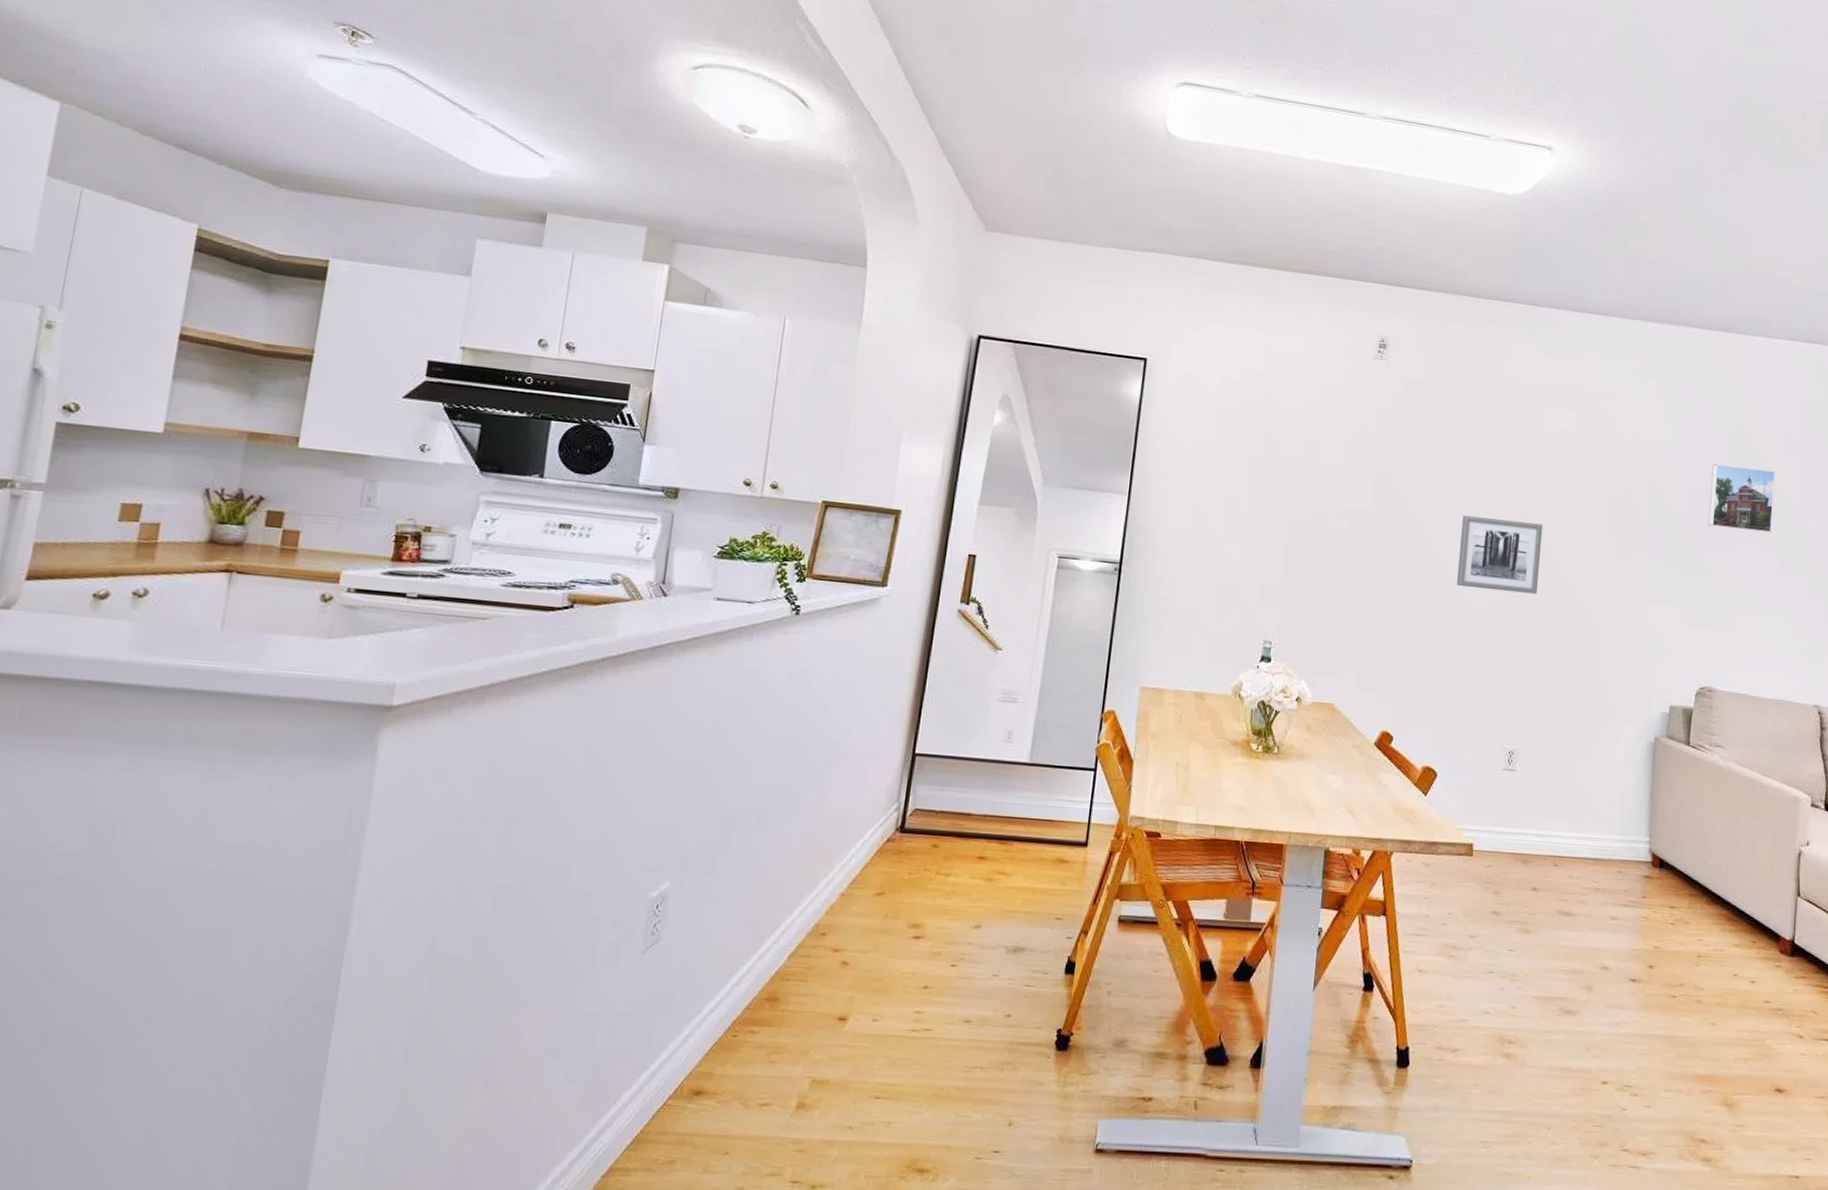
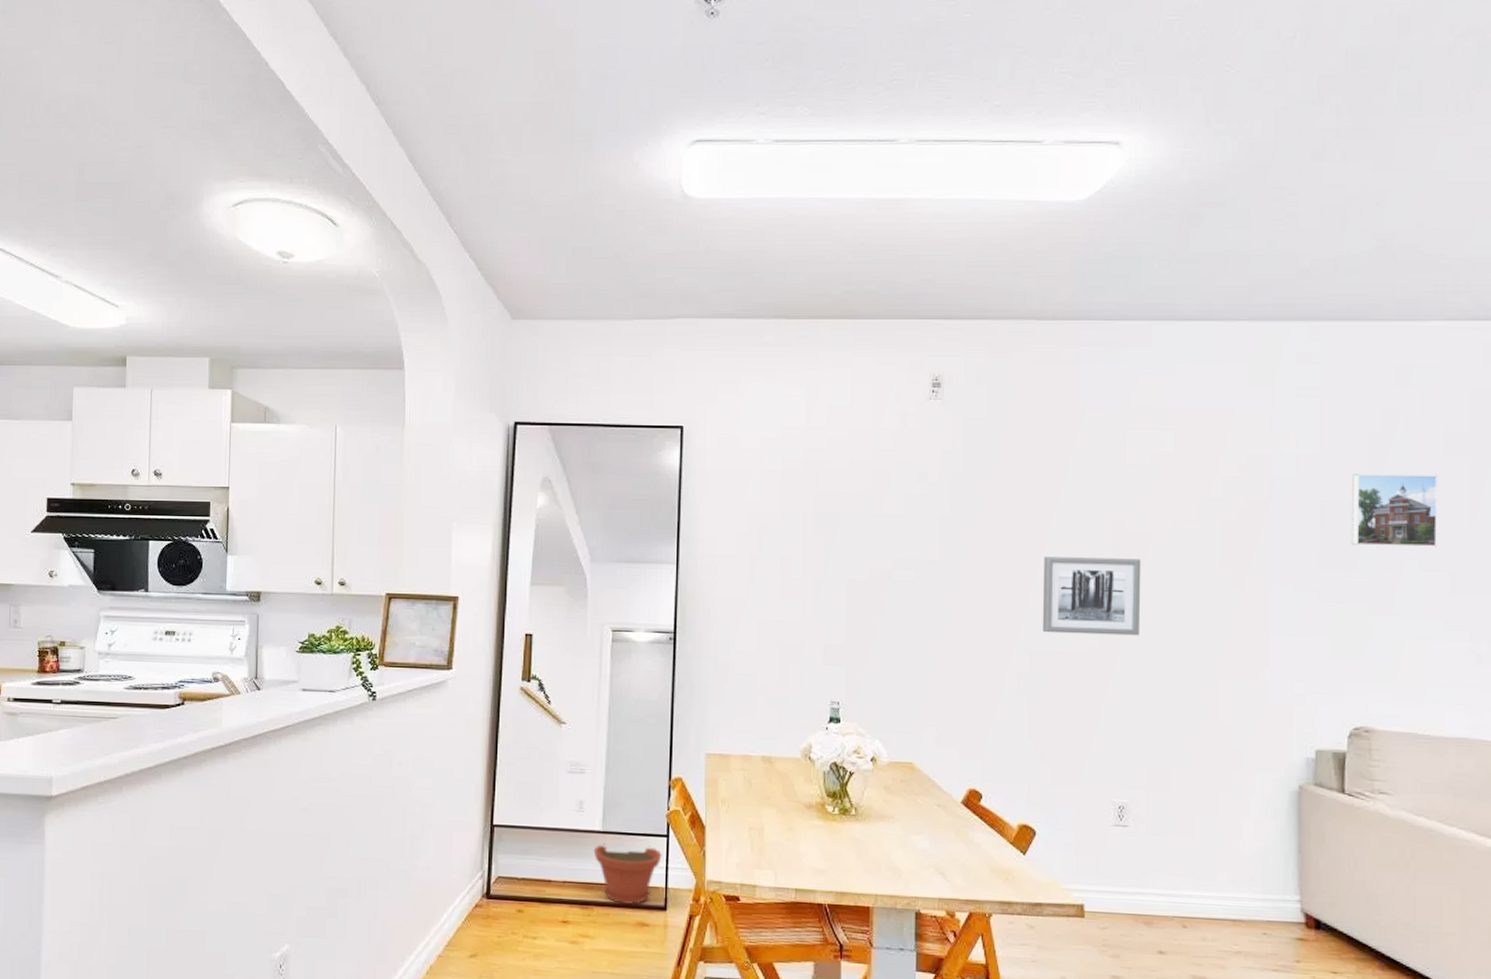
plant pot: none [1018,776,1088,840] -> present [593,843,662,905]

